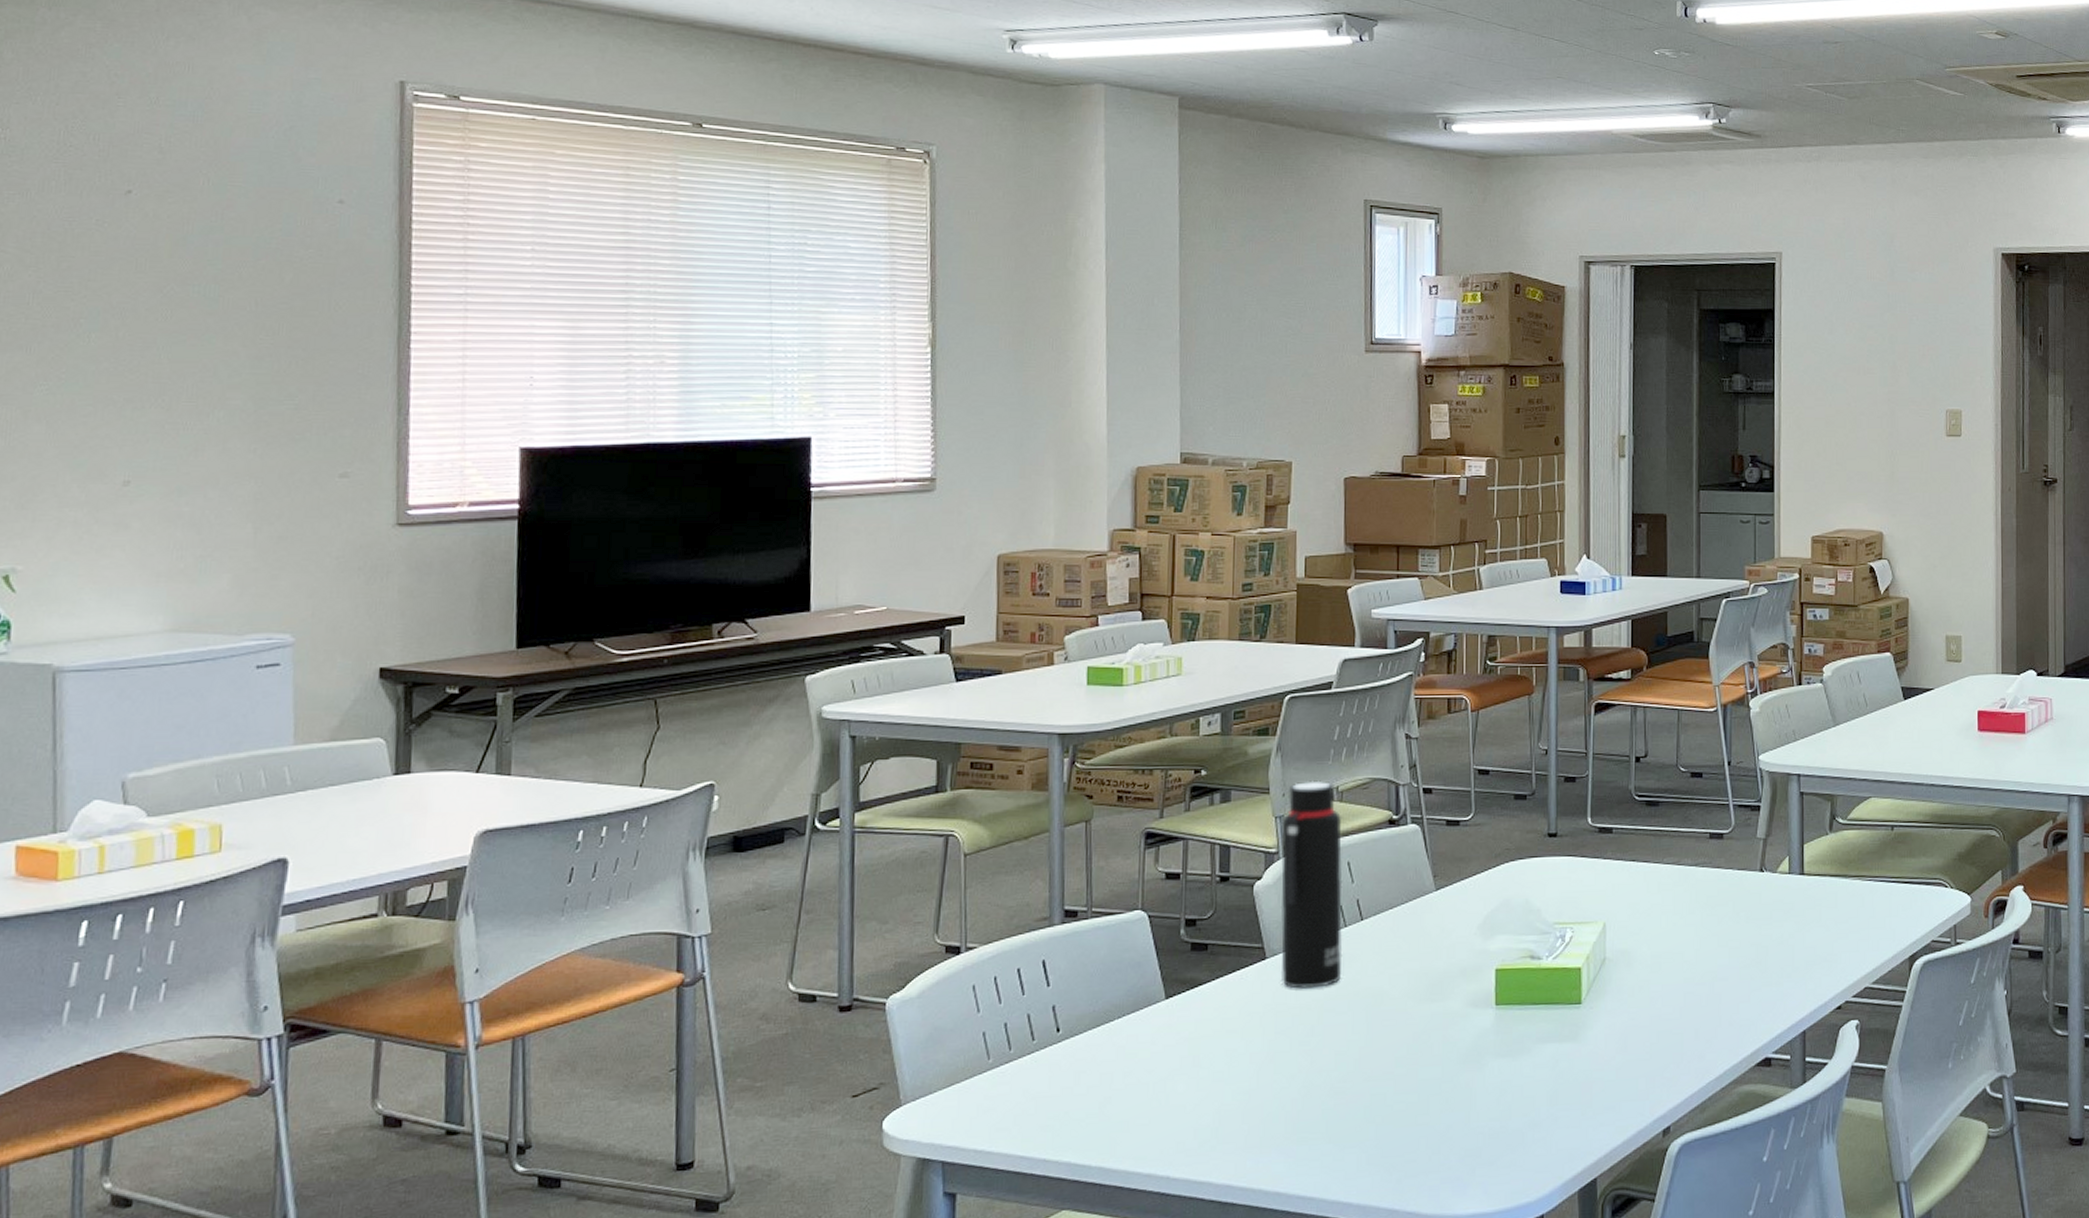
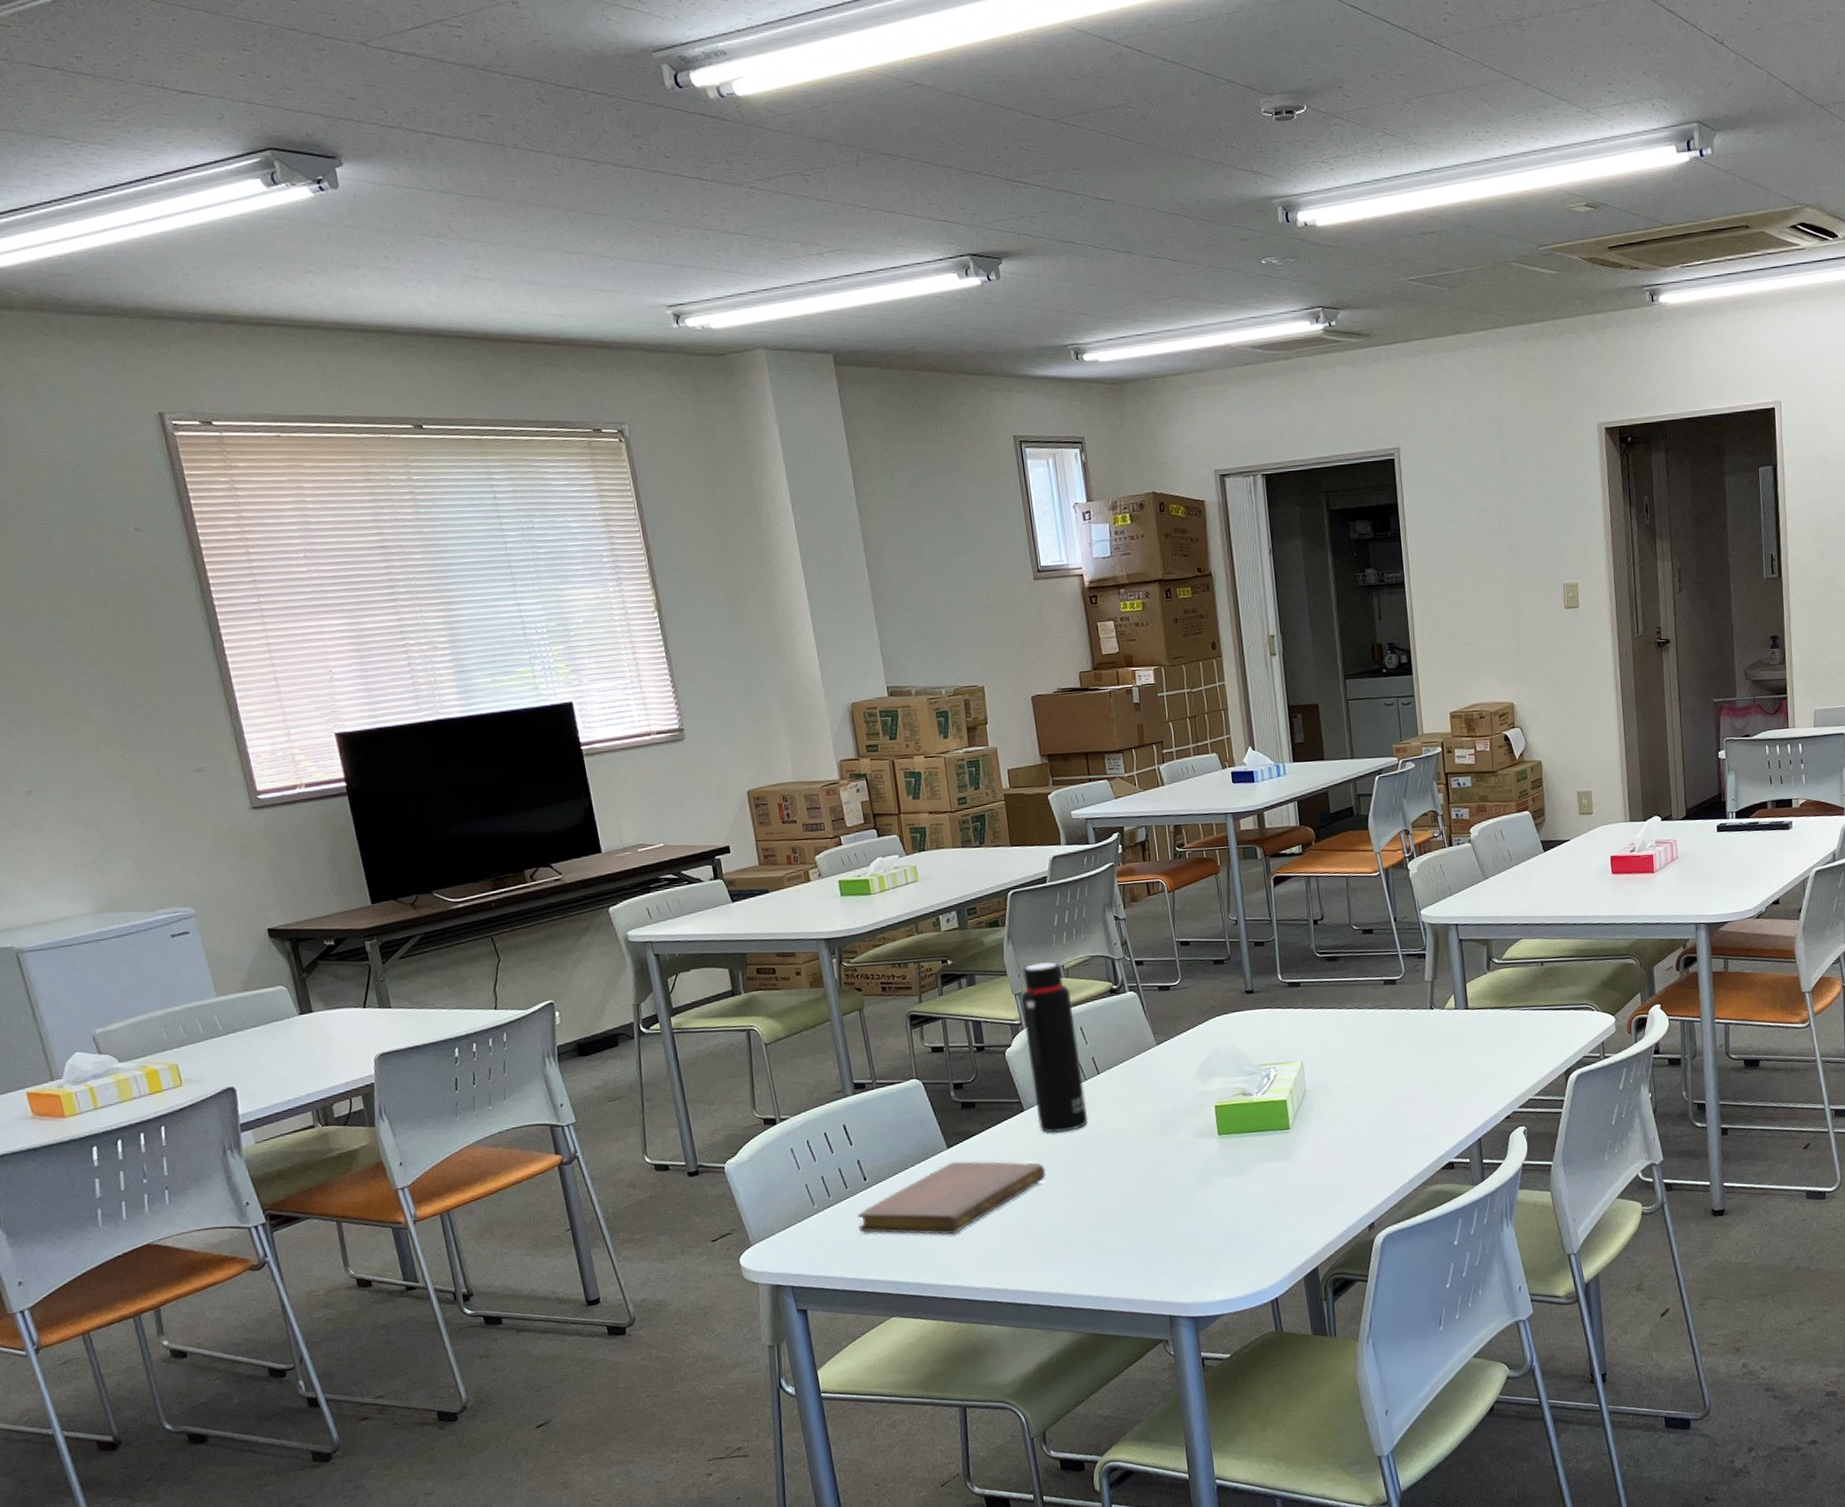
notebook: none [1040,1015,1282,1108] -> present [857,1161,1047,1235]

